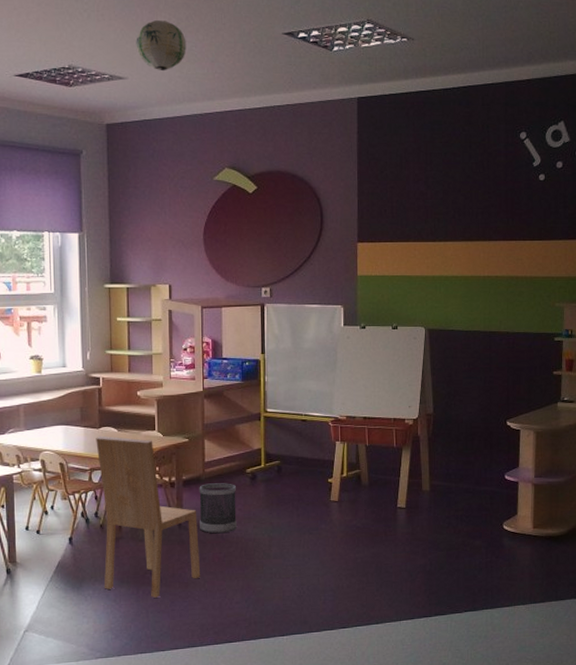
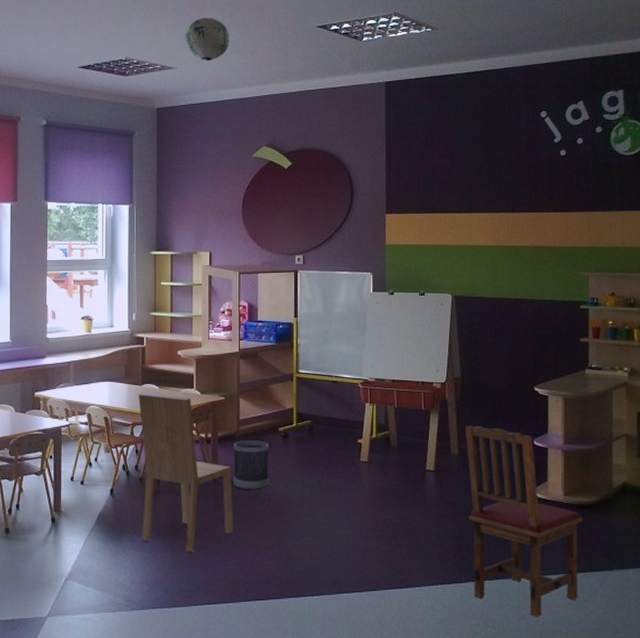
dining chair: none [436,461,551,647] -> present [465,425,583,618]

